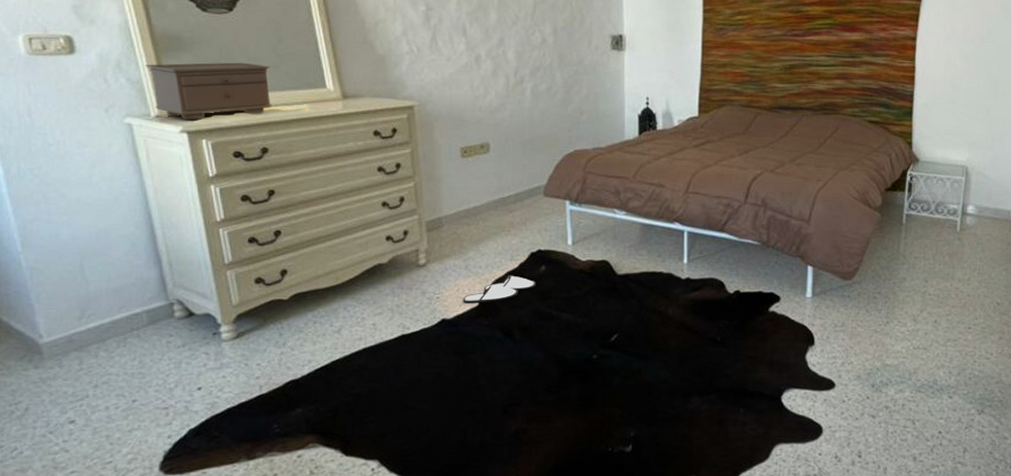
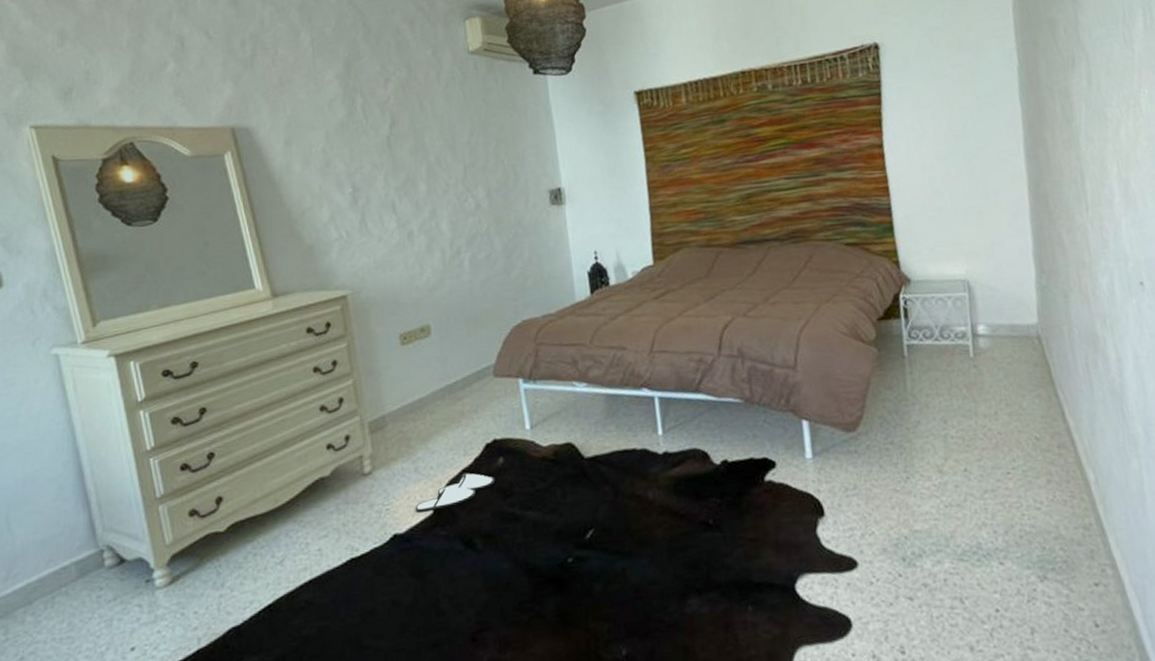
jewelry box: present [144,62,272,121] -> none [70,273,201,343]

